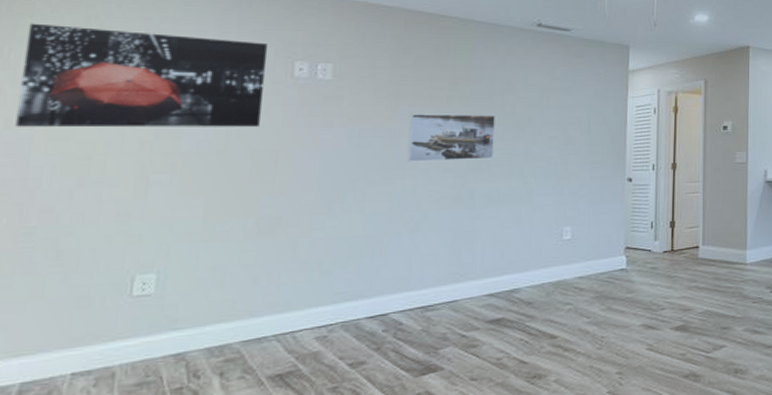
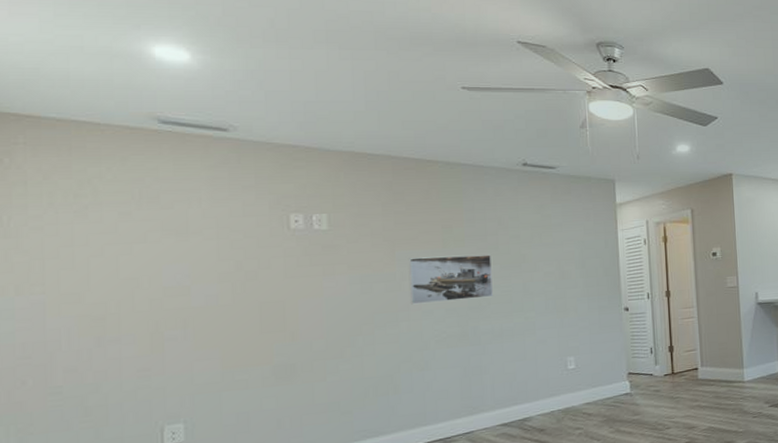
wall art: present [15,23,269,128] -> none [24,190,263,293]

